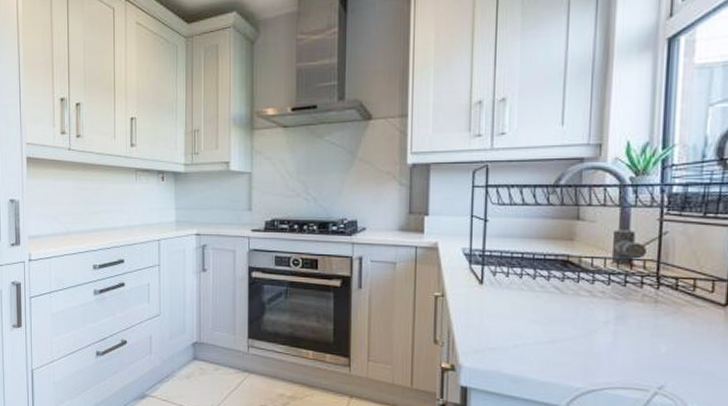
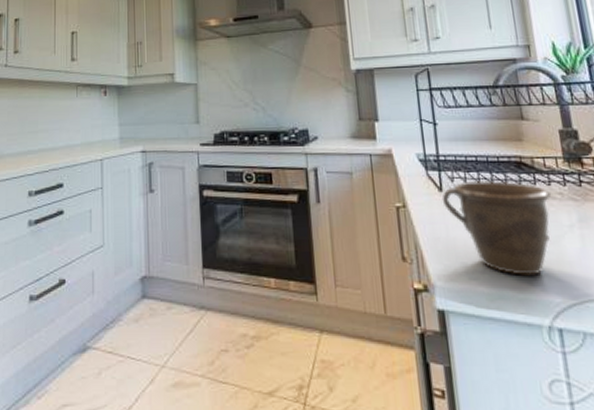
mug: none [481,276,592,363] -> present [441,180,551,276]

